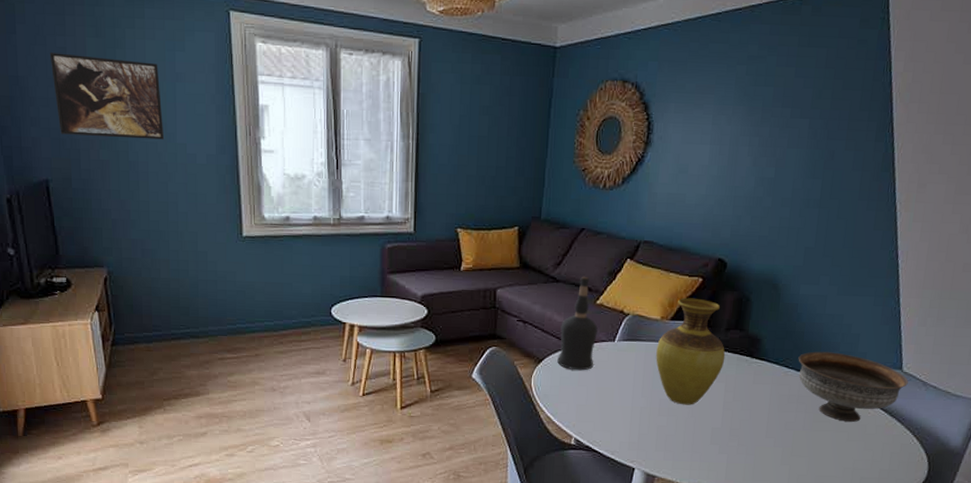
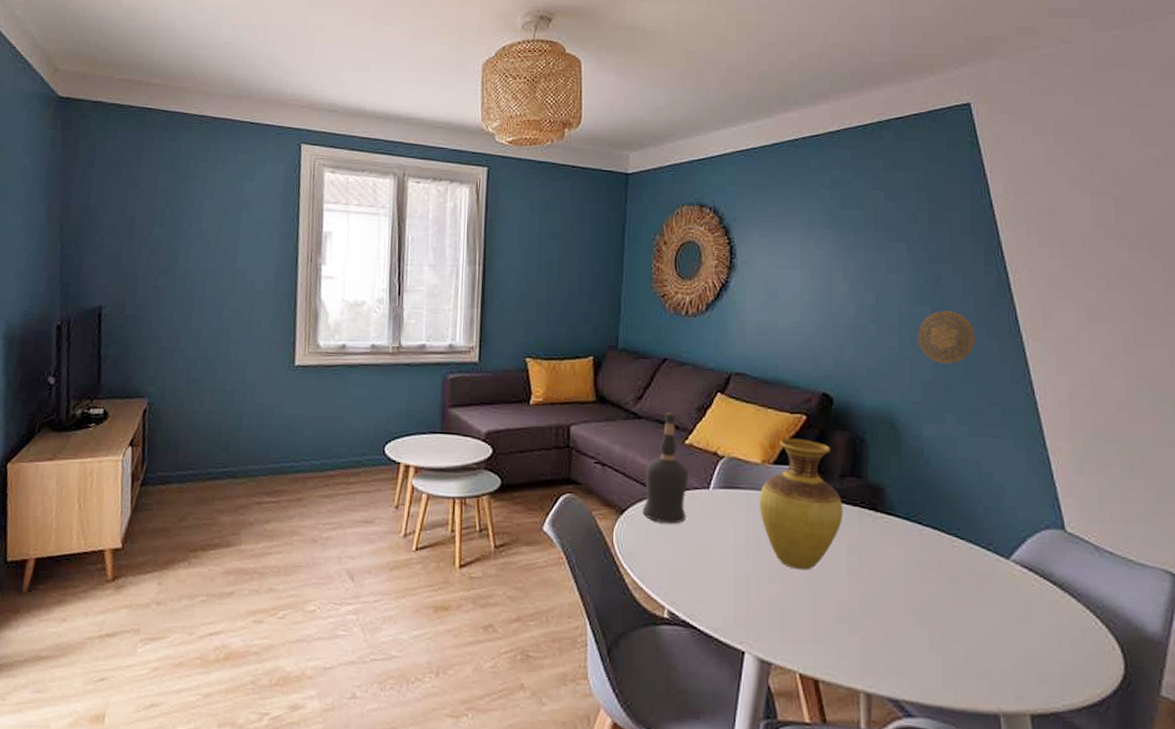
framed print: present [49,53,165,140] -> none [121,184,226,266]
bowl: present [798,351,908,422] -> none [933,505,1076,597]
decorative plate: none [806,183,857,232] -> present [918,310,976,364]

